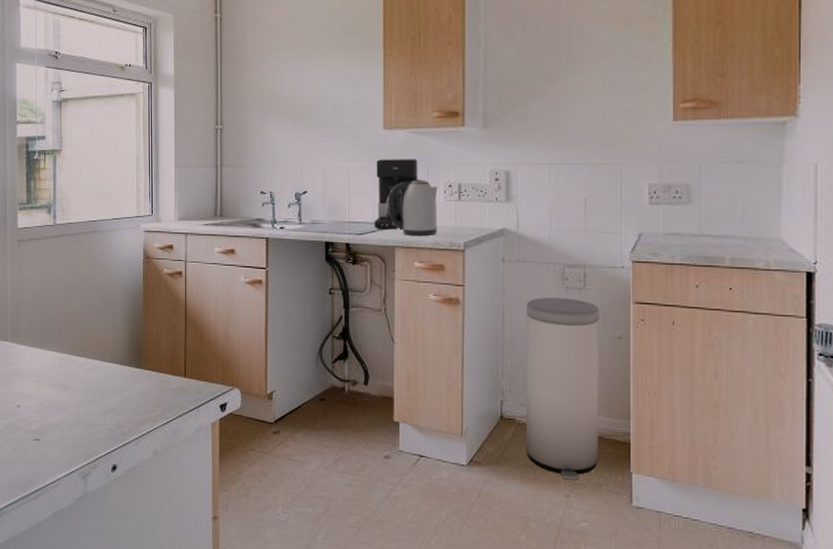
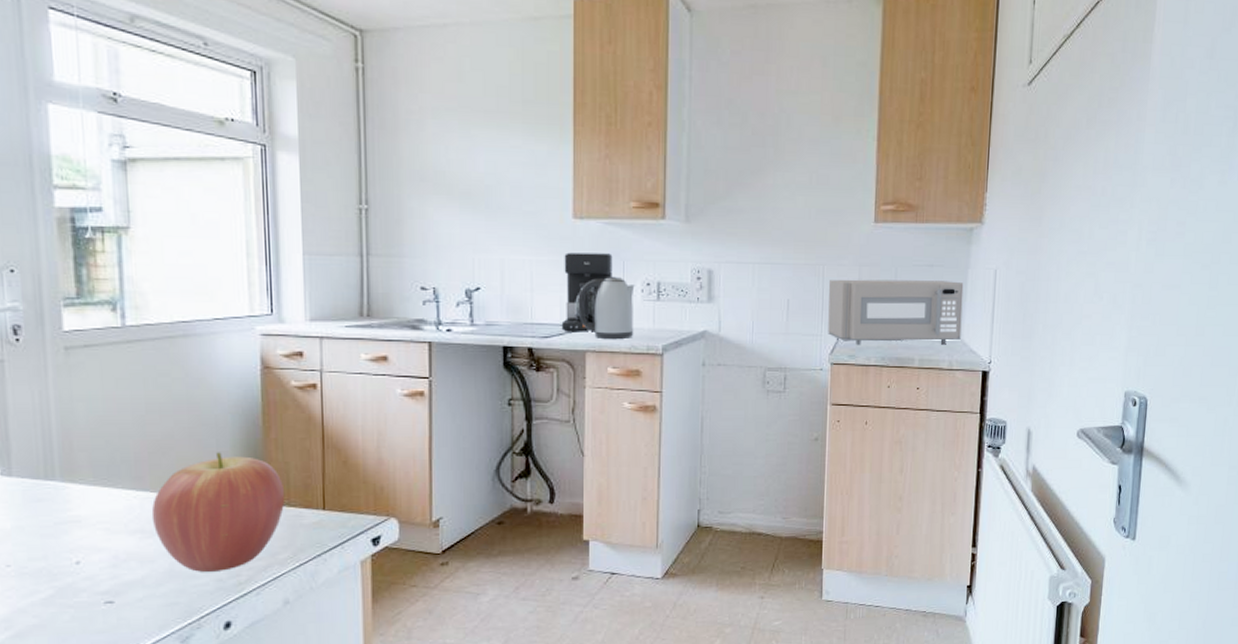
fruit: none [66,325,158,423] -> present [151,452,286,573]
pedal bin: present [525,297,599,481] -> none [722,402,798,583]
microwave: none [626,177,778,244] -> present [828,279,964,346]

